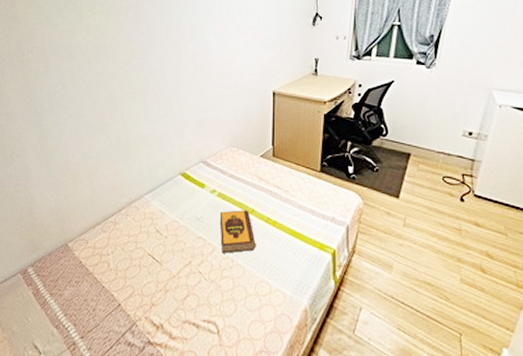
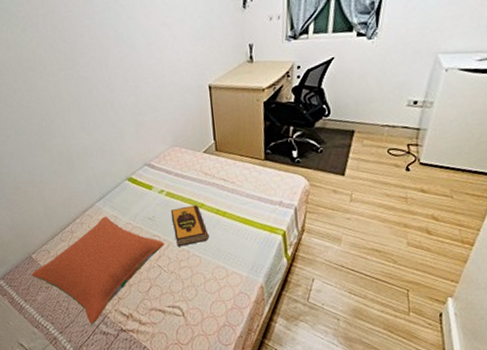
pillow: none [63,210,209,332] -> present [31,216,164,325]

